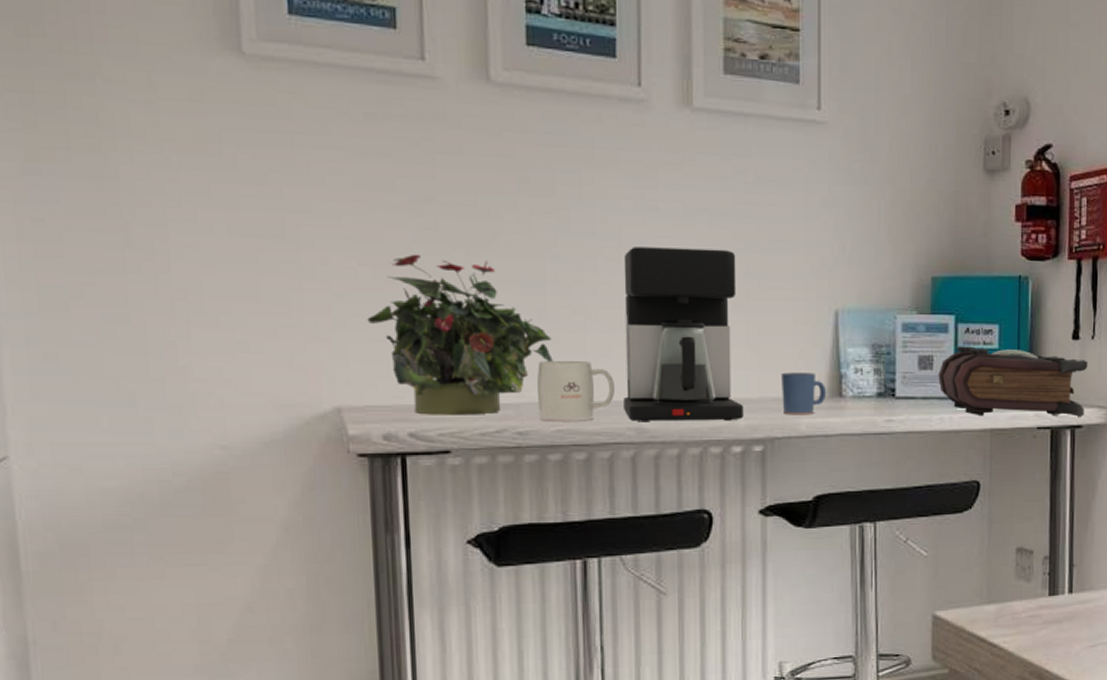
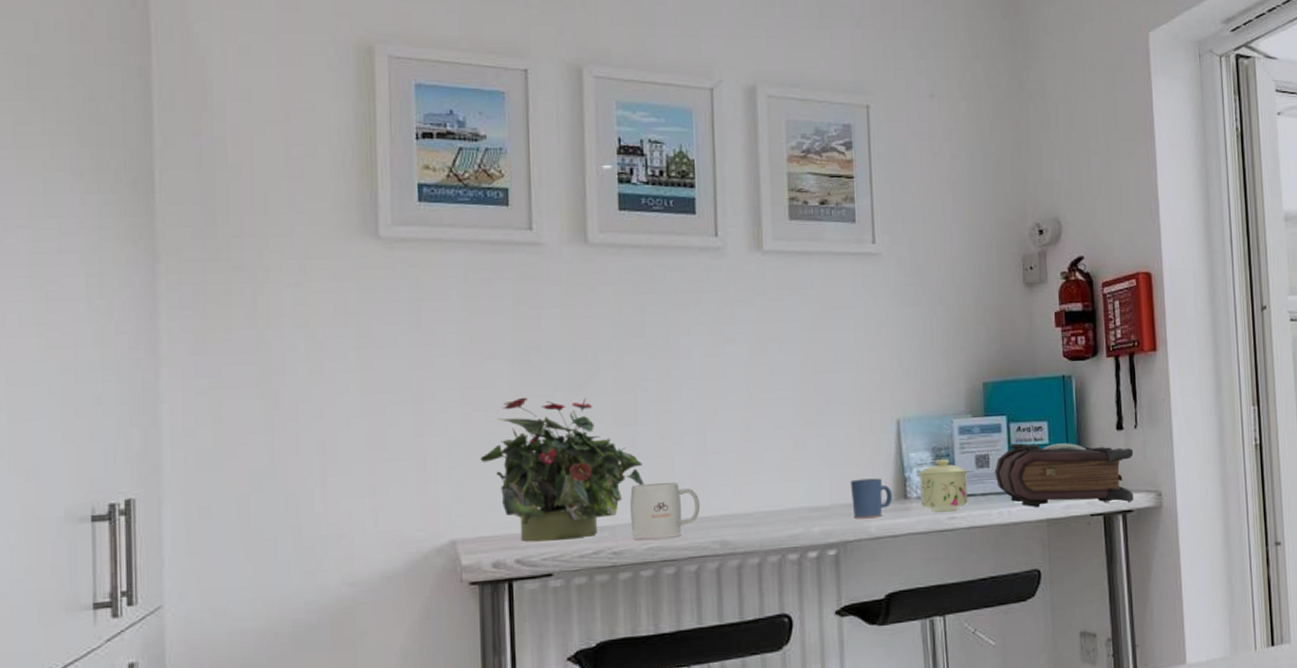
coffee maker: present [623,247,744,422] -> none [705,372,818,535]
sugar bowl: none [854,357,909,414] -> present [917,459,968,512]

